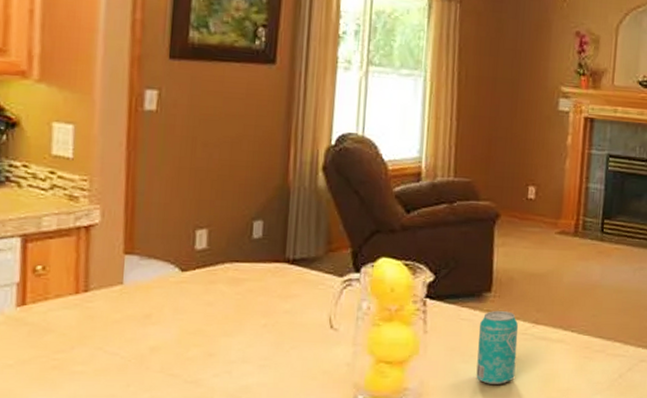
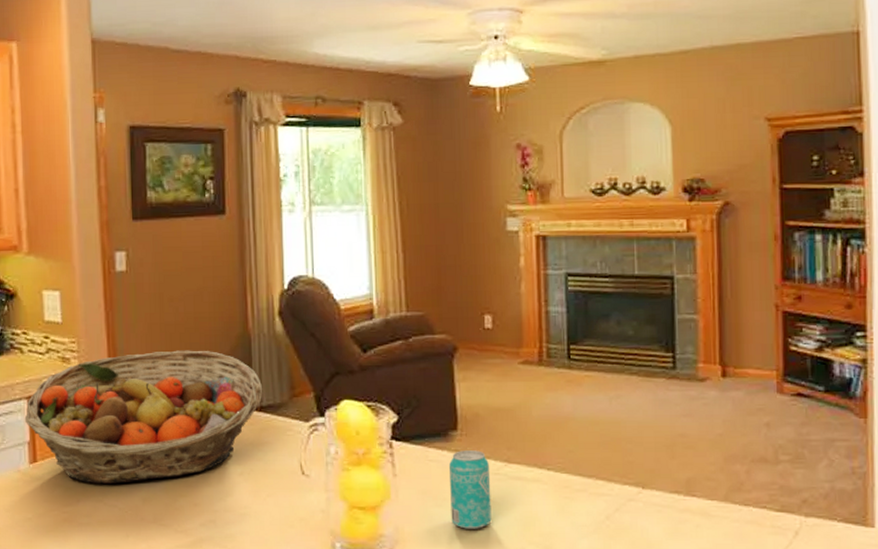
fruit basket: none [15,197,298,331] -> present [24,350,263,484]

